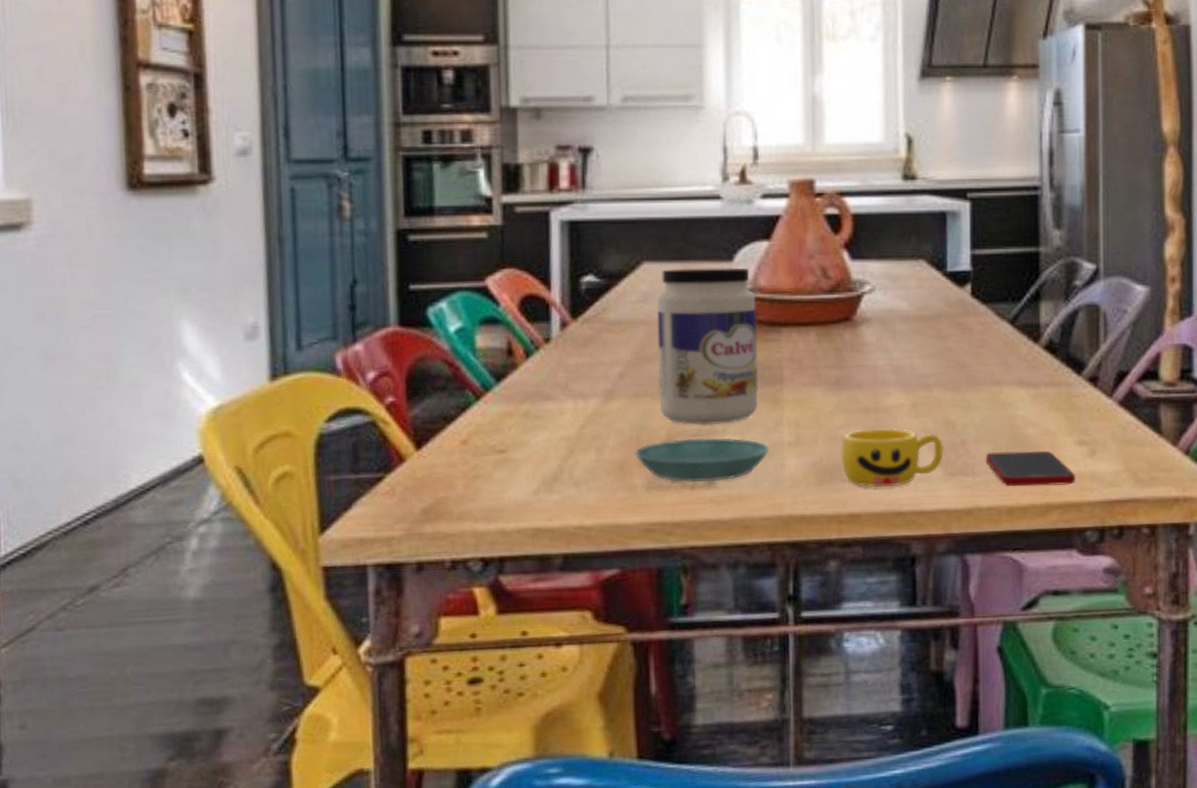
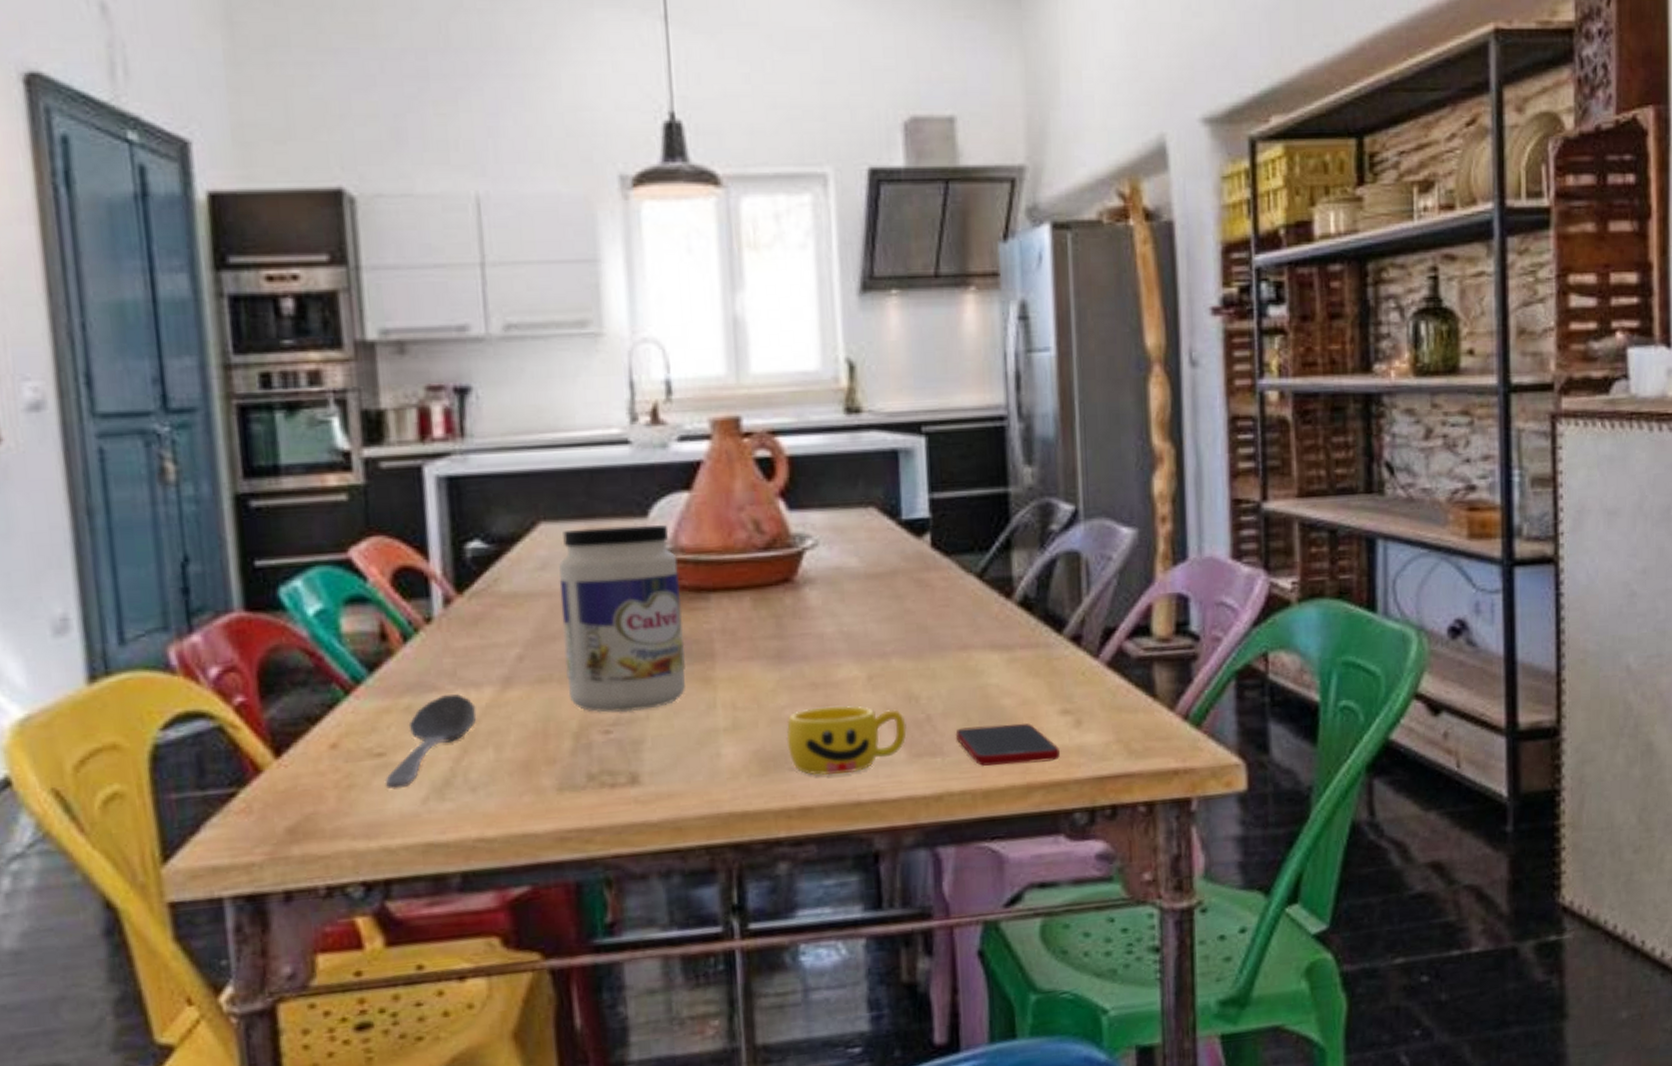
stirrer: none [504,404,583,481] -> present [384,694,477,790]
saucer: present [635,437,770,483] -> none [541,725,702,781]

